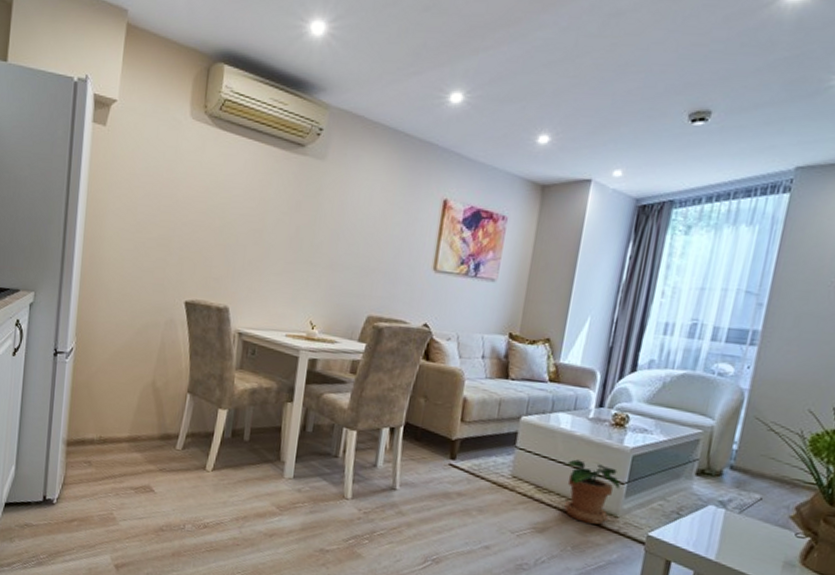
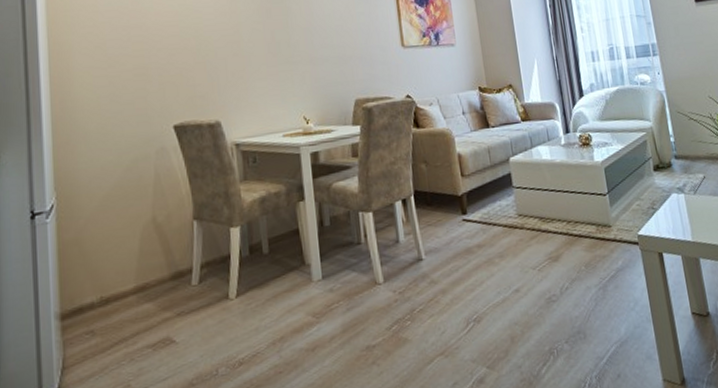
potted plant: present [564,459,620,525] -> none [555,183,604,240]

